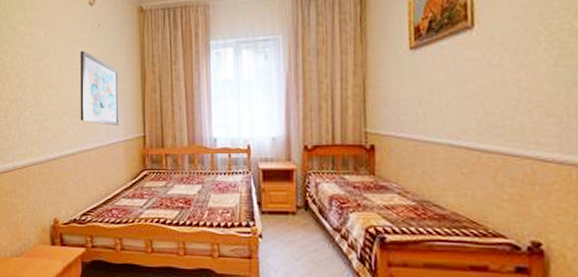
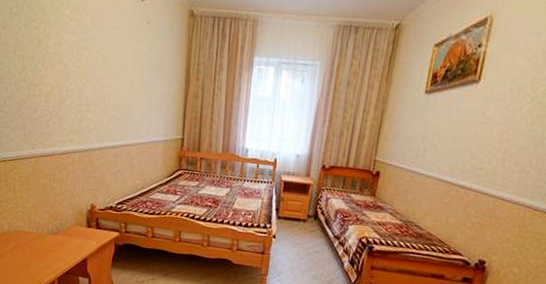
wall art: present [79,50,119,127] -> none [122,46,165,127]

